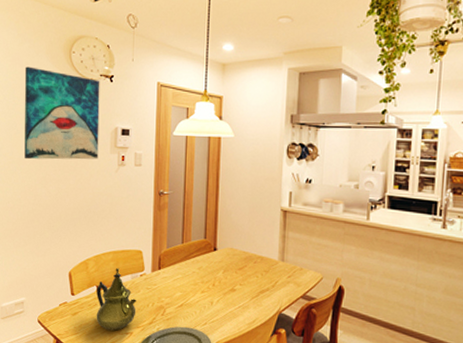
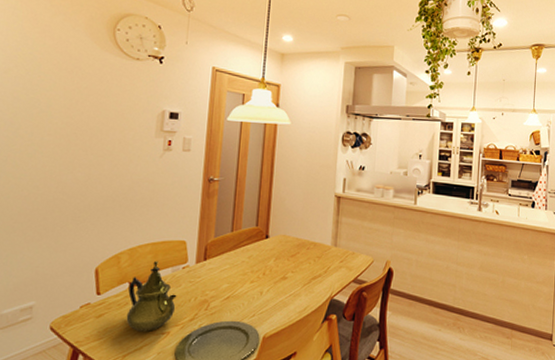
wall art: present [24,66,100,160] -> none [48,40,148,144]

